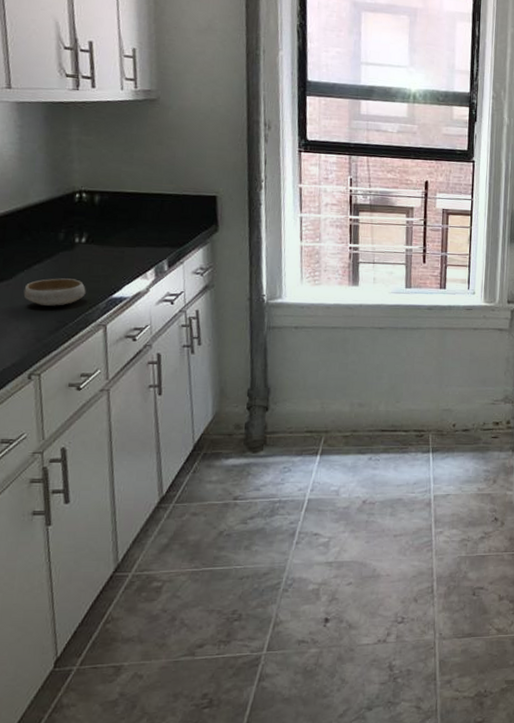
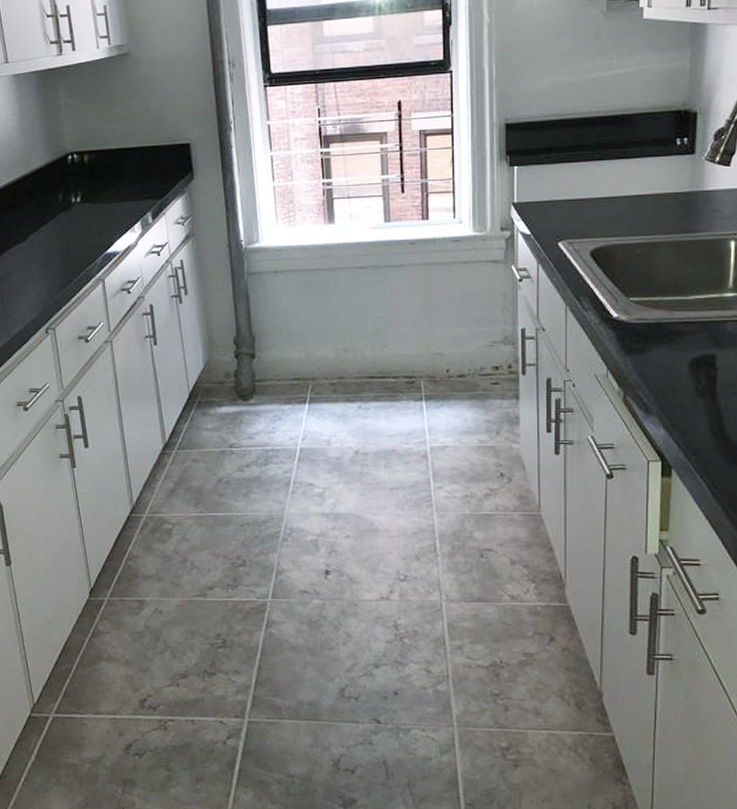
bowl: present [23,278,86,306] -> none [35,237,85,264]

